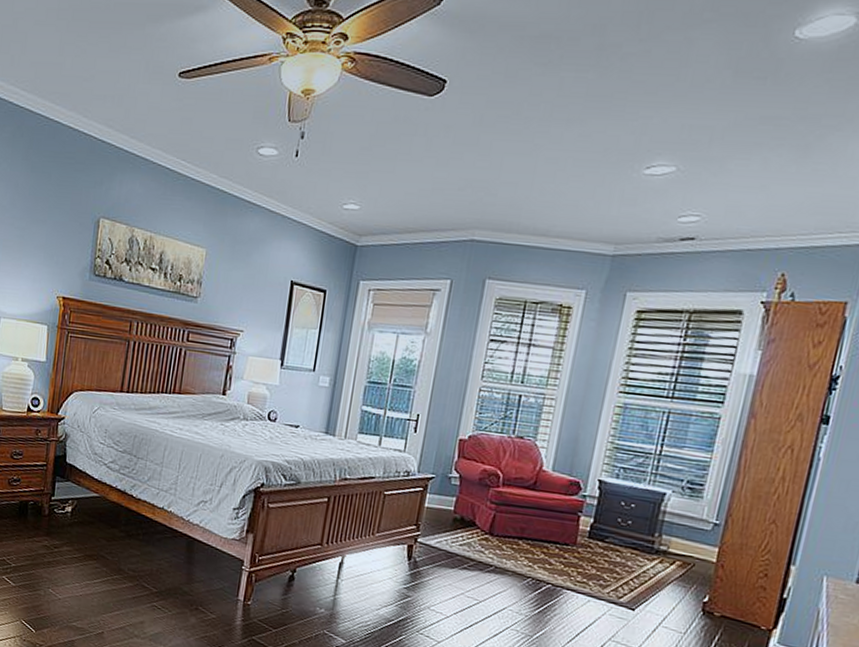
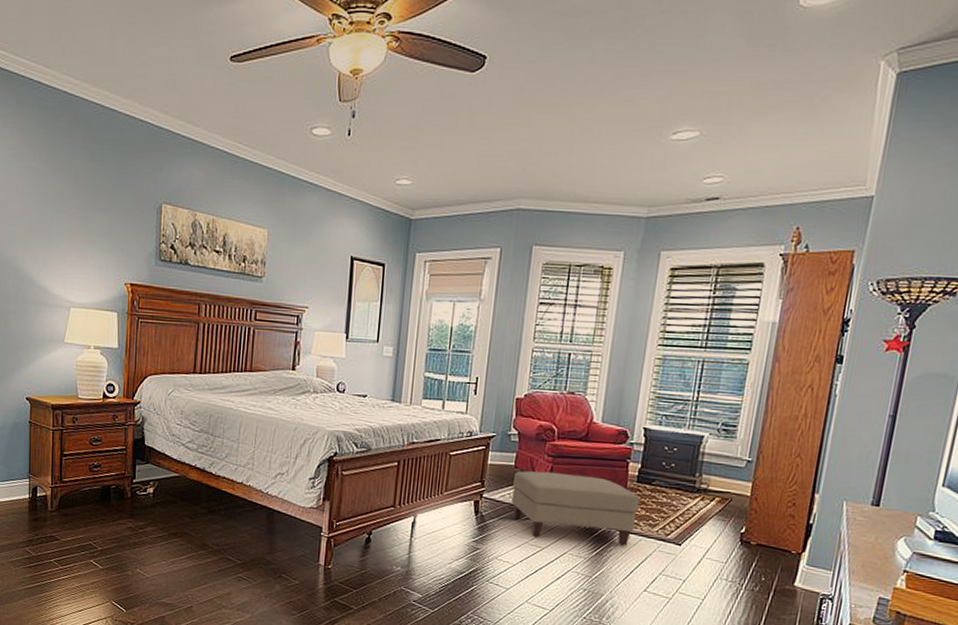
ottoman: none [448,516,591,606] -> present [511,471,641,546]

